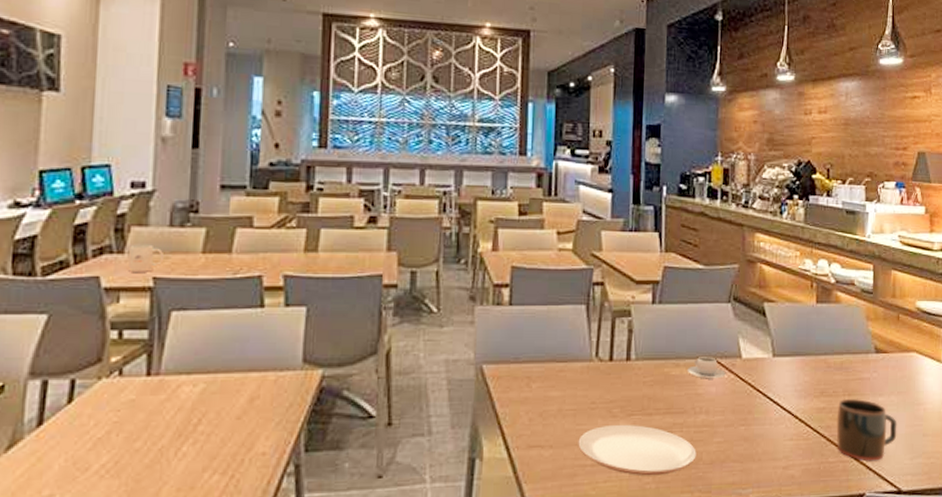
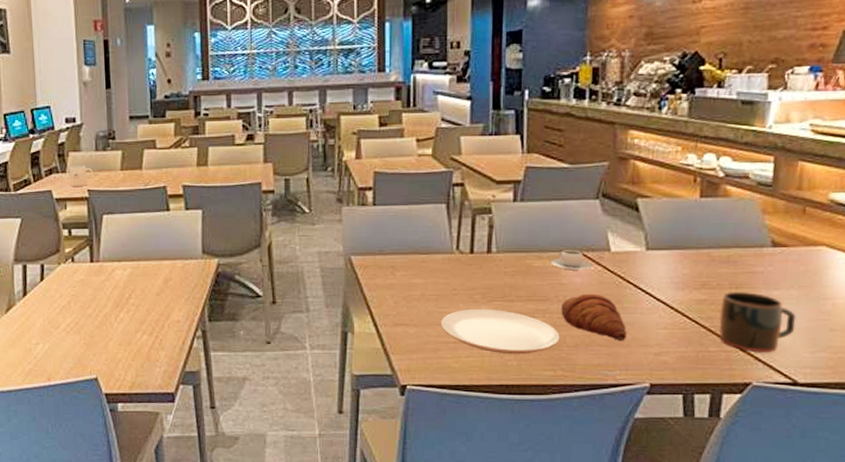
croissant: none [697,404,757,455] -> present [561,293,626,340]

